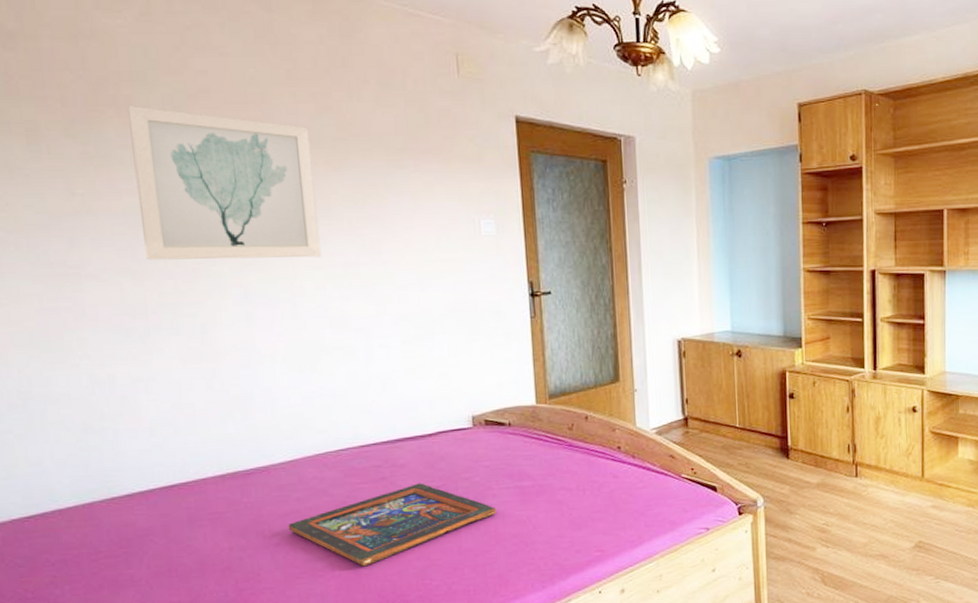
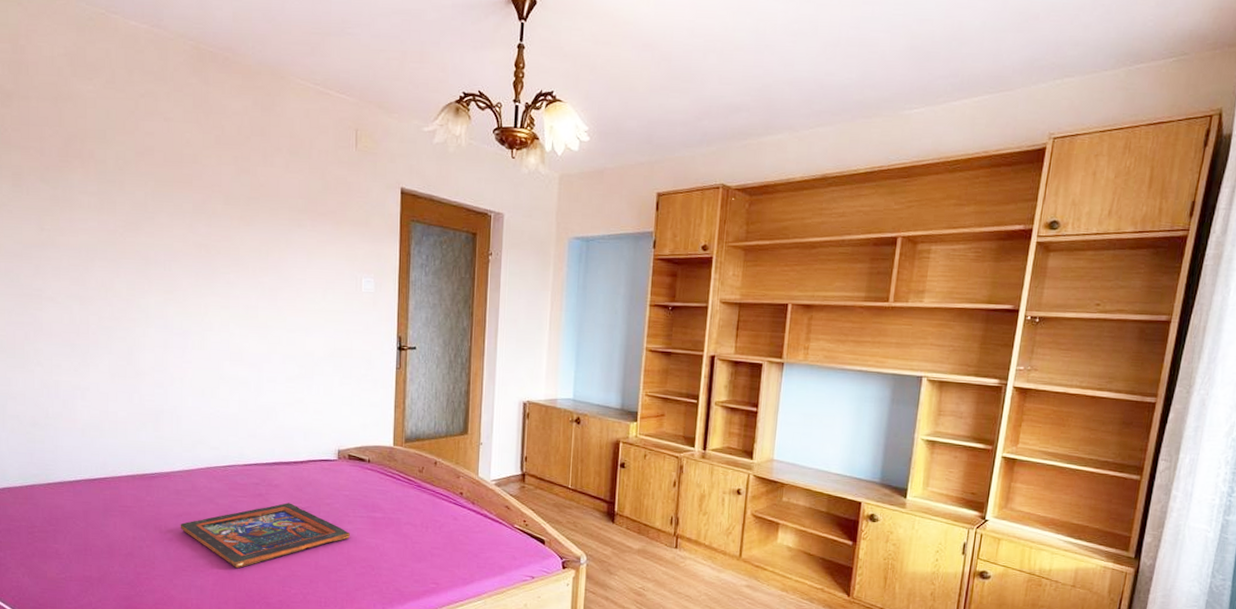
wall art: present [127,105,322,260] -> none [90,158,229,299]

